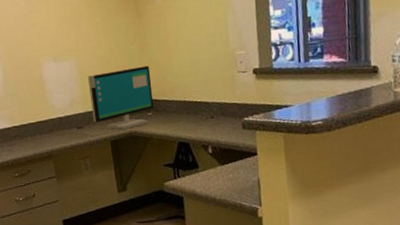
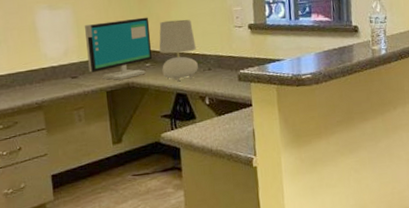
table lamp: none [160,66,200,131] -> present [159,19,198,82]

